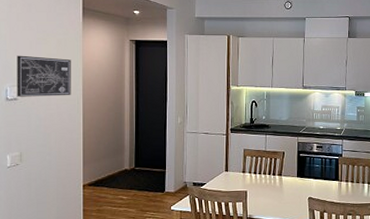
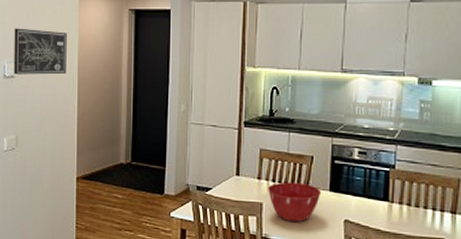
mixing bowl: none [251,172,292,204] -> present [268,182,322,223]

